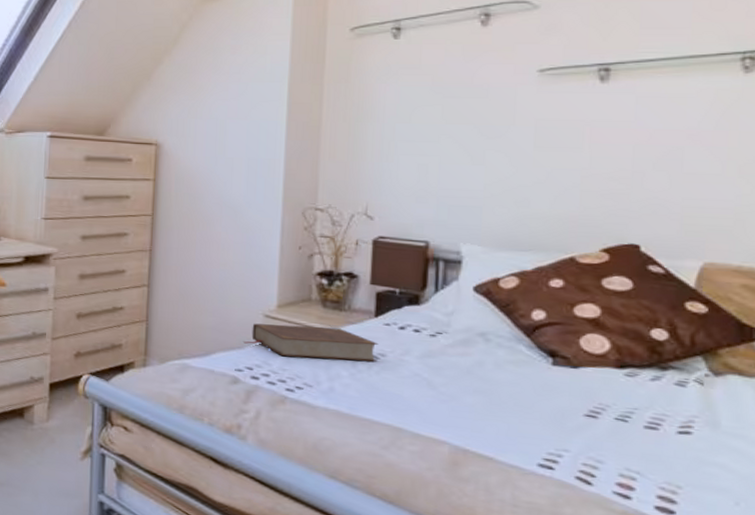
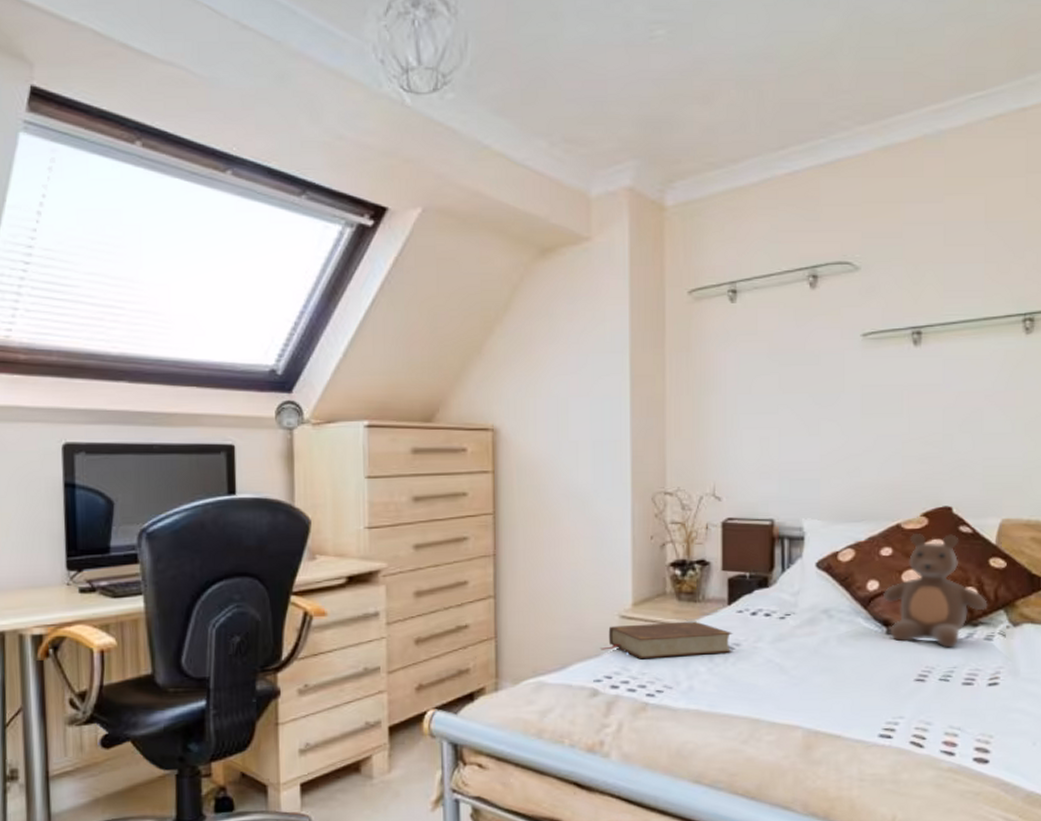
teddy bear: none [551,268,681,388] -> present [884,532,988,648]

